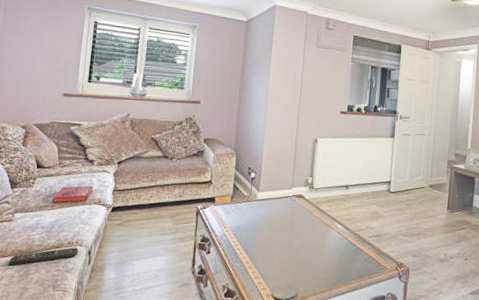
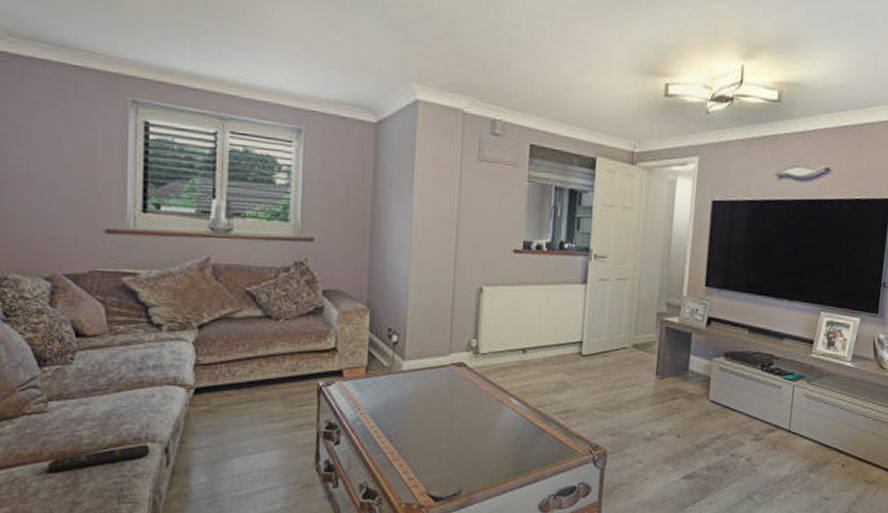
hardback book: present [53,185,94,203] -> none [104,359,165,385]

